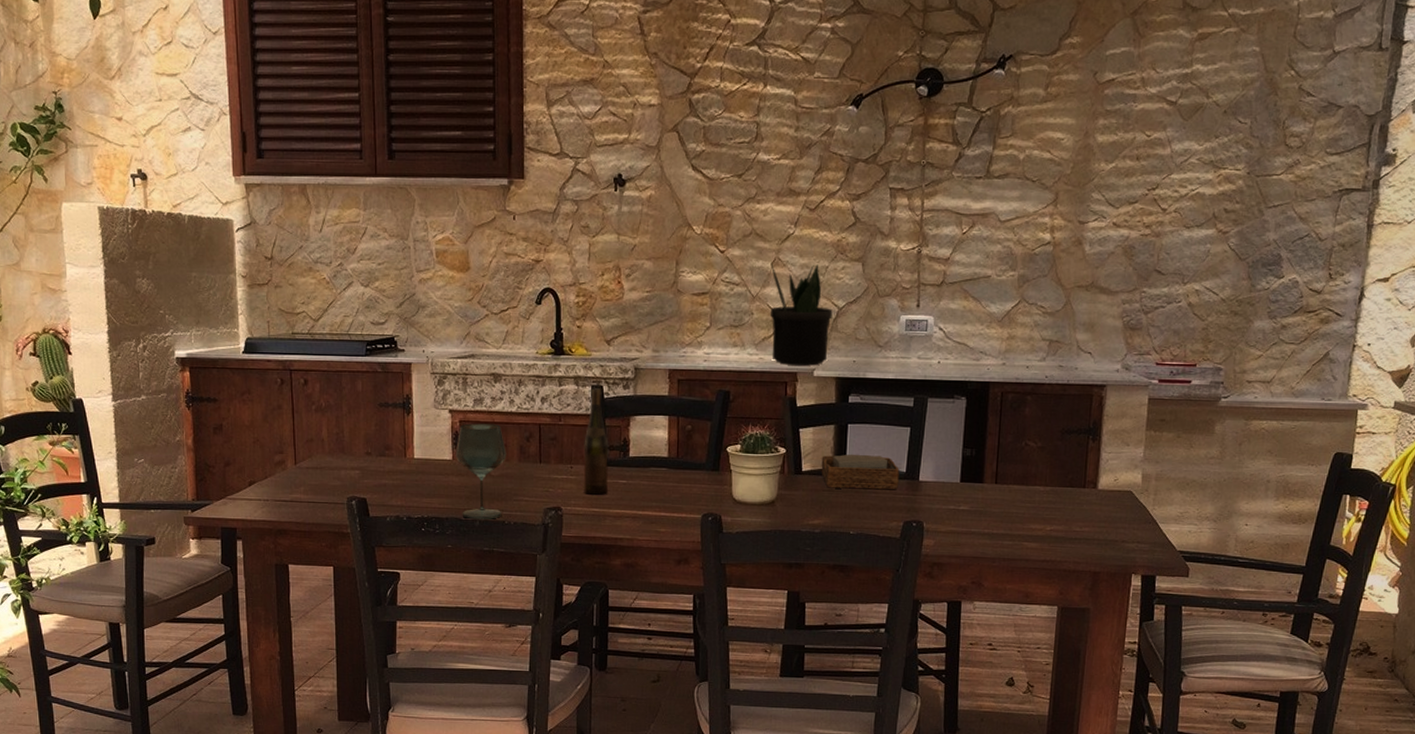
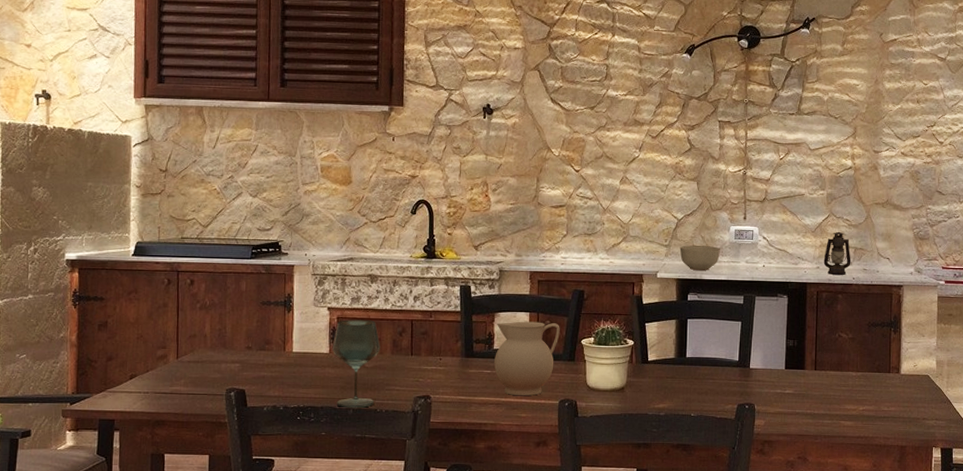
wine bottle: present [583,388,609,496] -> none [452,288,475,385]
pitcher: none [630,426,703,509] -> present [494,321,560,396]
planter: present [770,262,833,366] -> none [619,180,673,269]
napkin holder: present [821,454,899,490] -> none [665,345,733,377]
bowl: none [840,338,888,368] -> present [679,245,720,270]
lantern: none [1010,320,1045,373] -> present [823,231,851,275]

